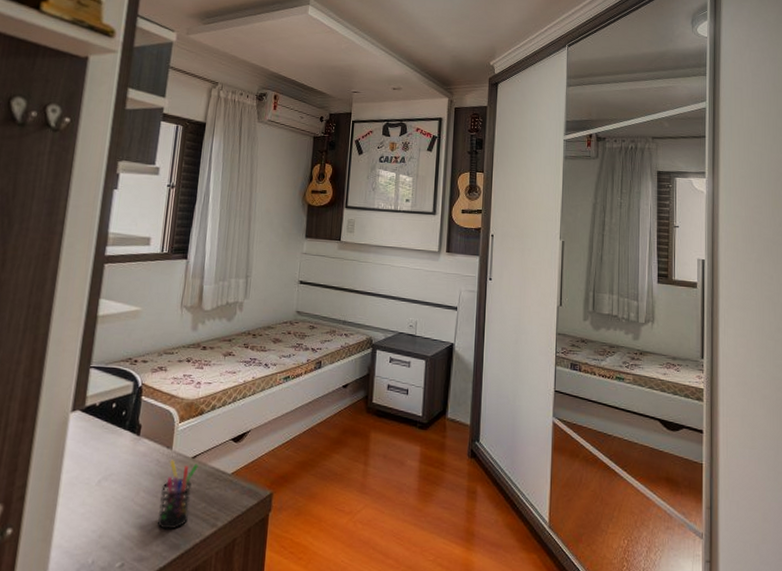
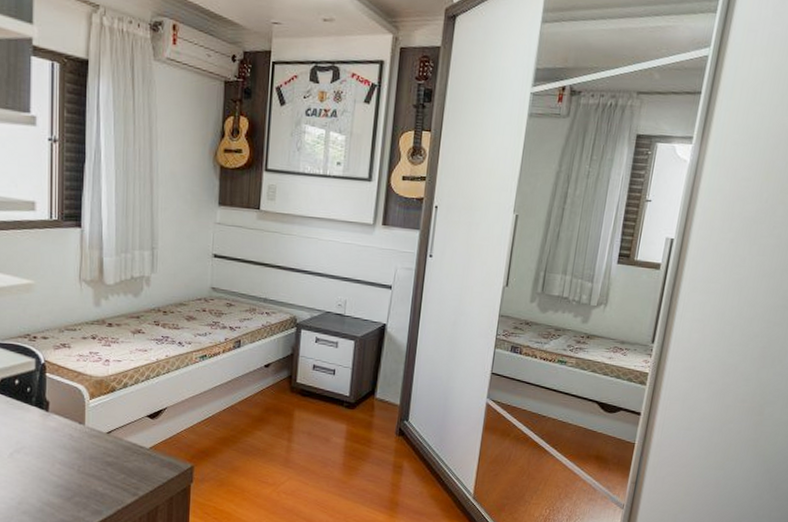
pen holder: present [158,460,198,530] -> none [77,435,114,498]

